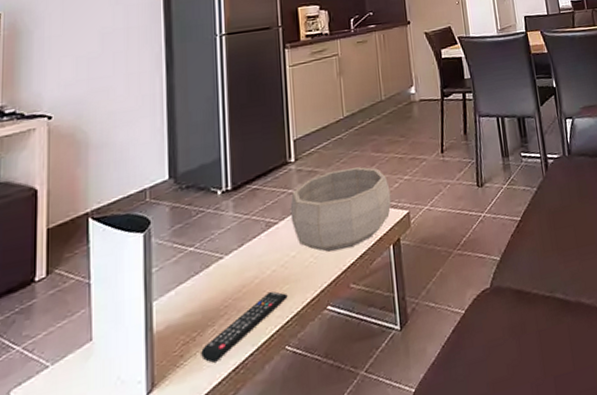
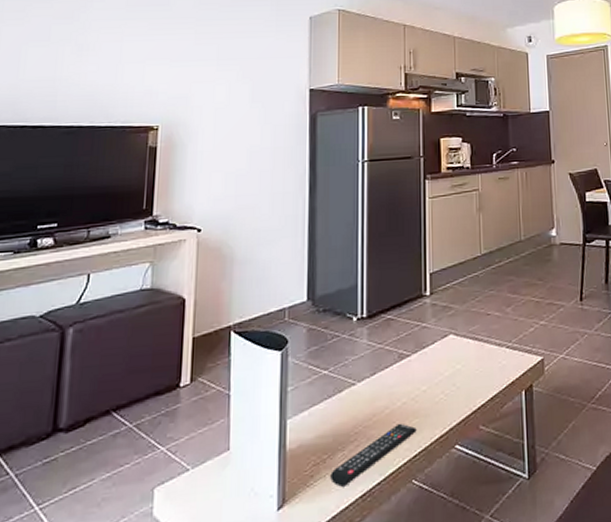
decorative bowl: present [290,167,392,252] -> none [423,307,526,390]

